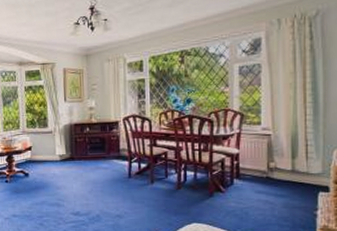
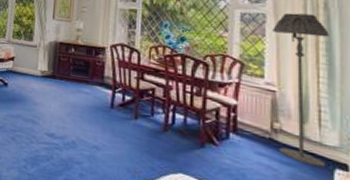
floor lamp: none [267,58,315,193] -> present [273,12,329,167]

